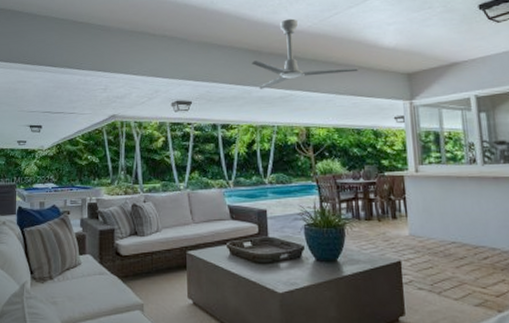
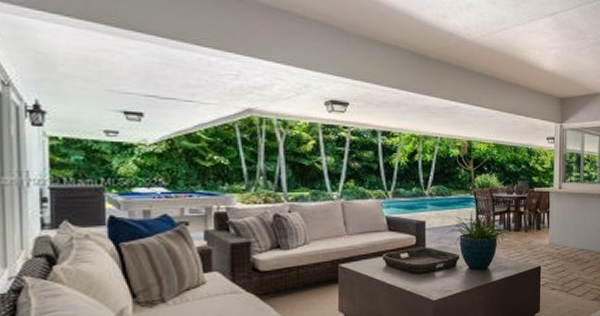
ceiling fan: present [251,18,360,89] -> none [417,25,521,98]

